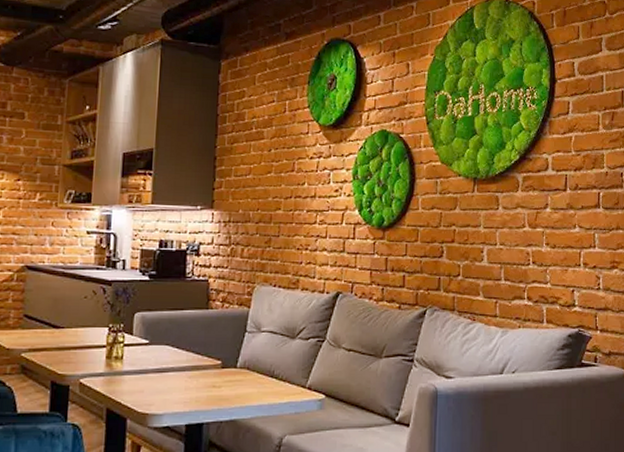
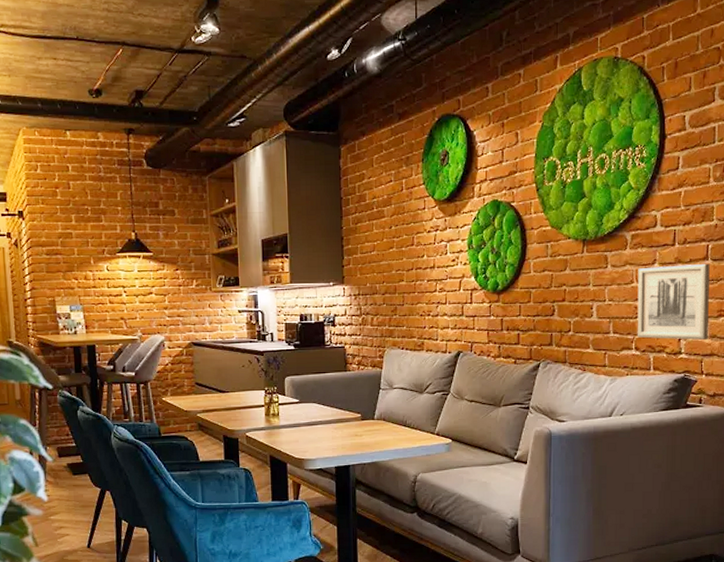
wall art: none [529,211,602,292] -> present [637,263,710,340]

